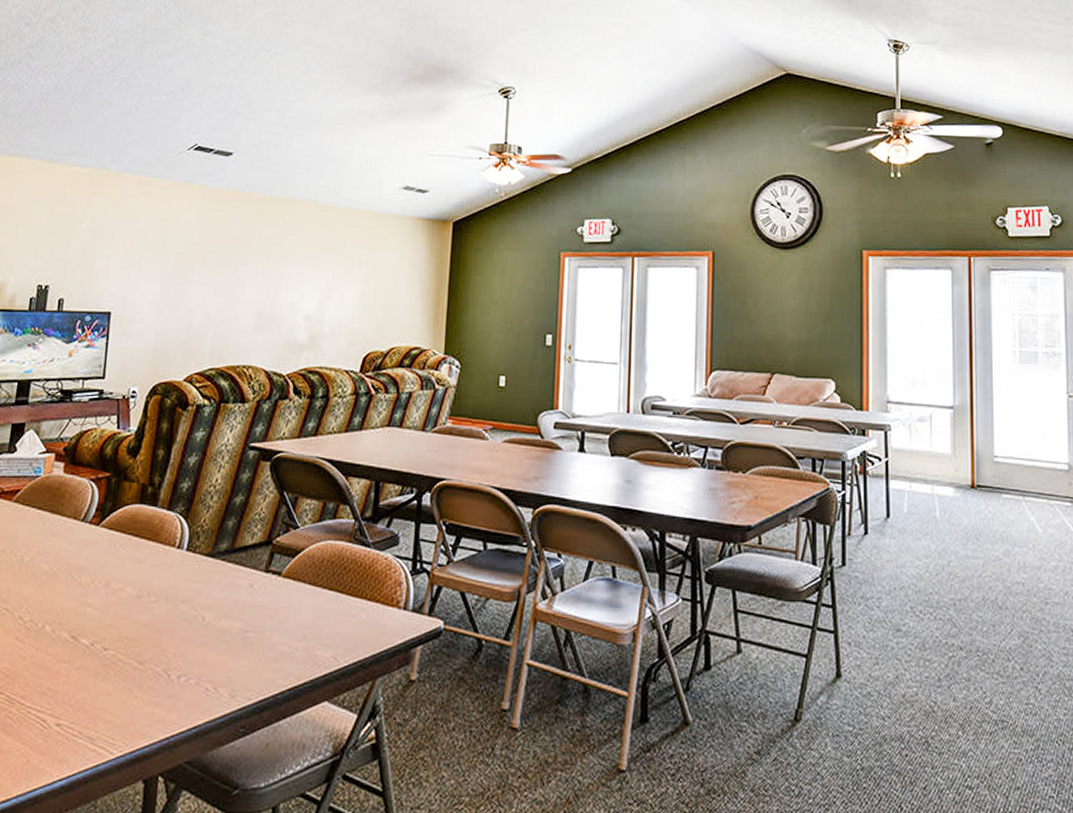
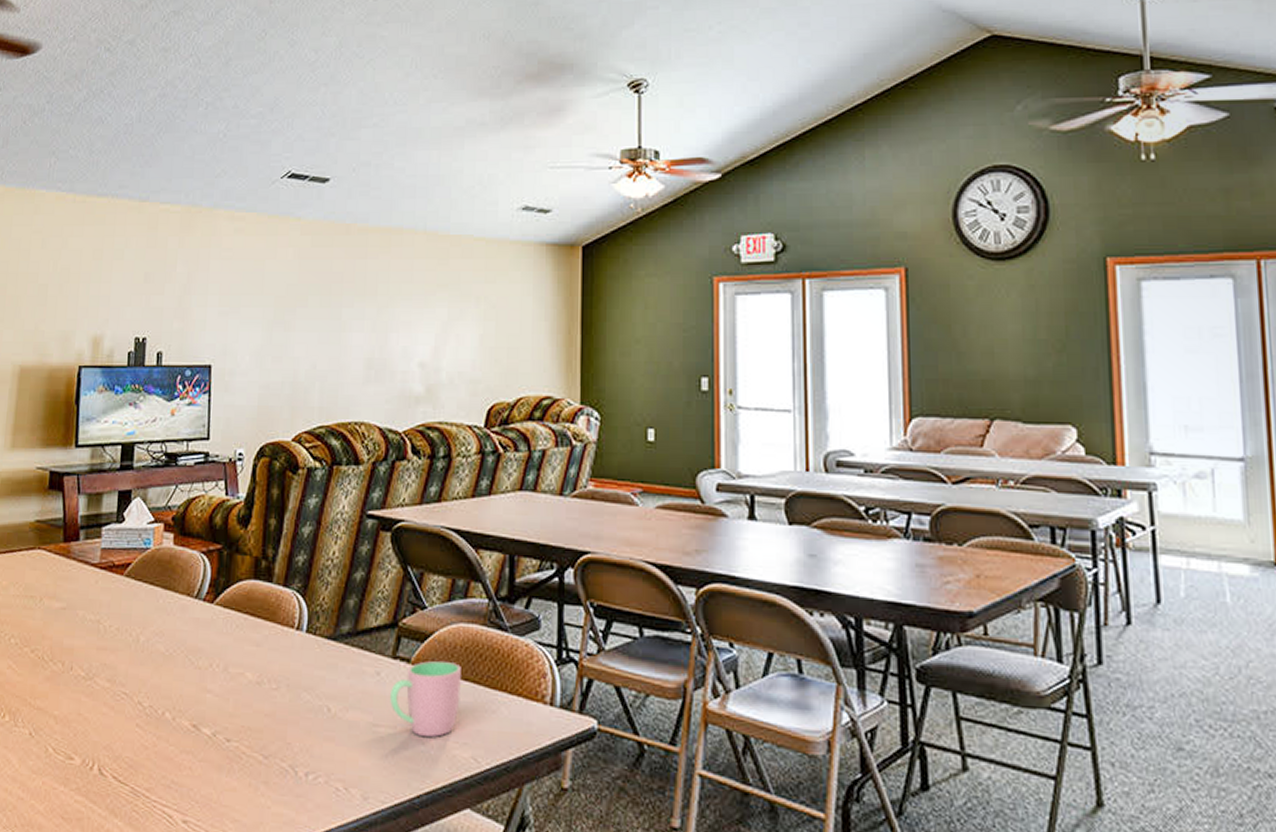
cup: none [261,574,327,640] -> present [390,661,461,737]

